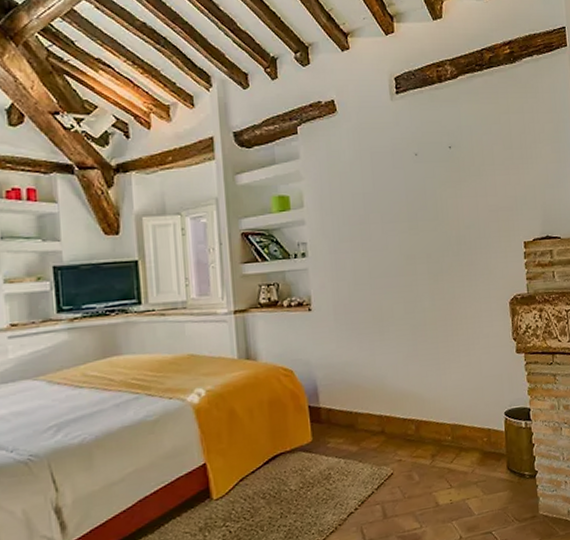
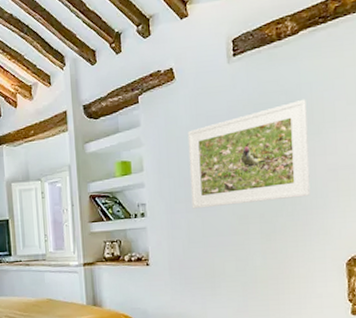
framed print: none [351,141,475,249] -> present [187,99,311,209]

